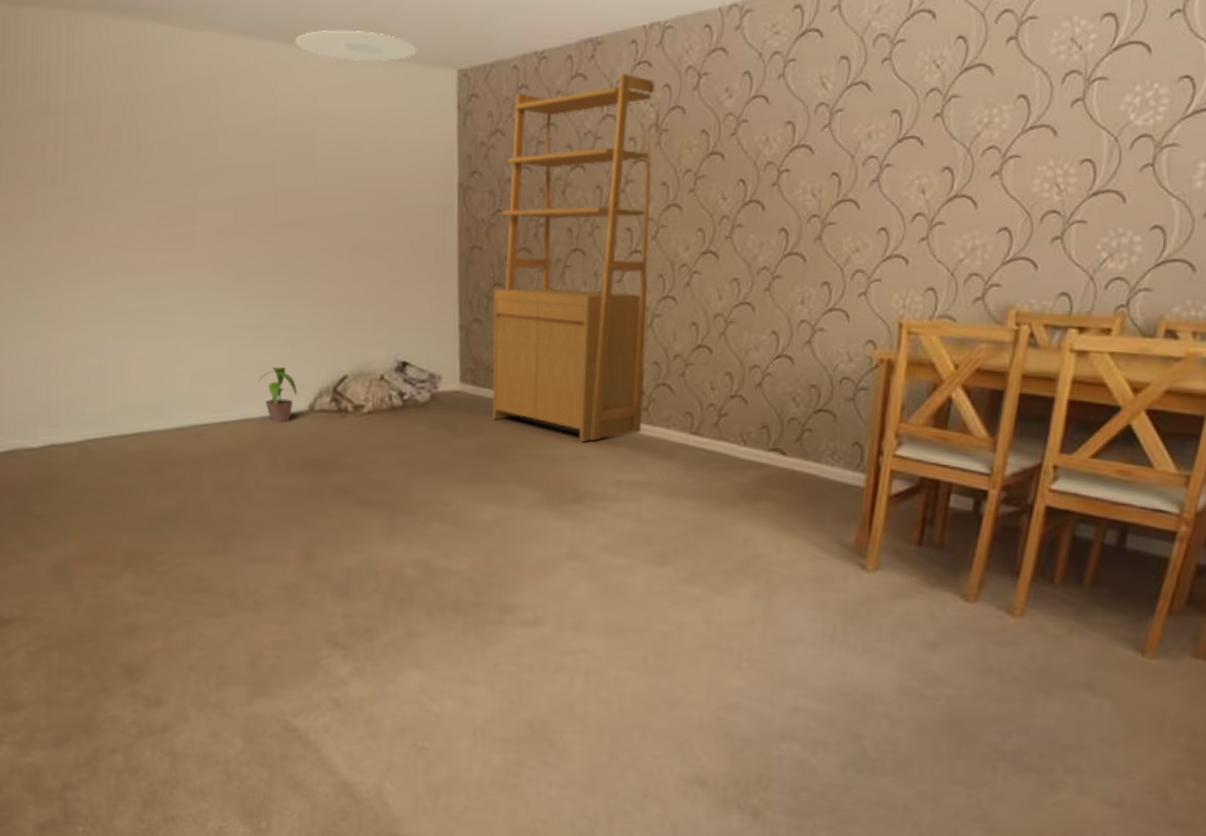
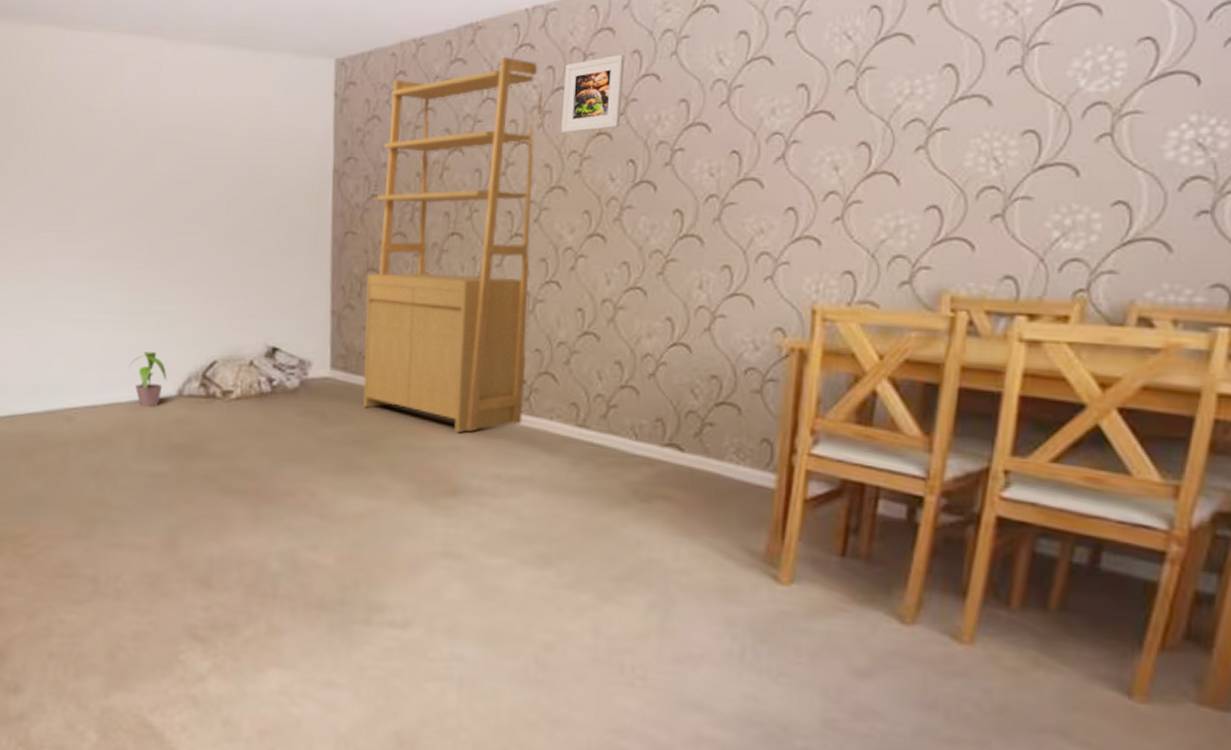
ceiling light: present [295,29,417,61] -> none [178,25,296,54]
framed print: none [677,75,737,153] -> present [561,54,626,134]

